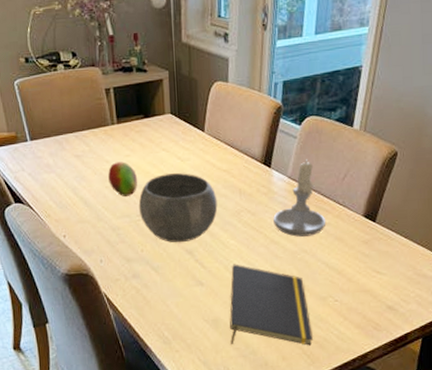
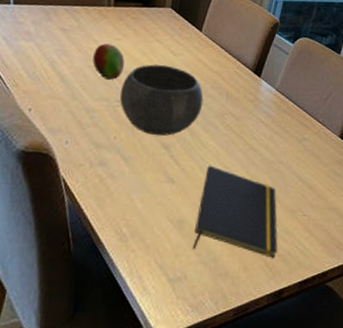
candle: present [273,159,326,237] -> none [255,76,305,149]

